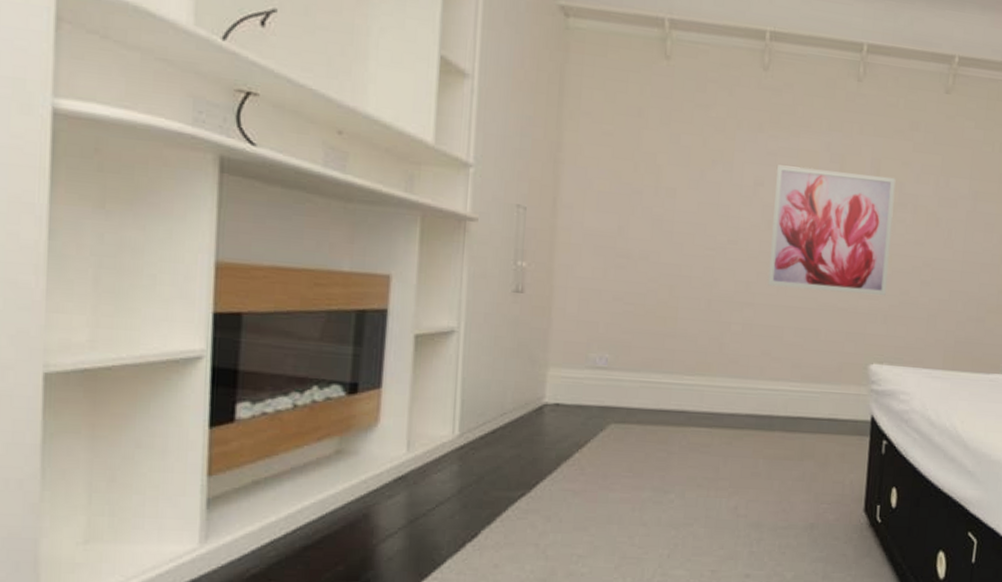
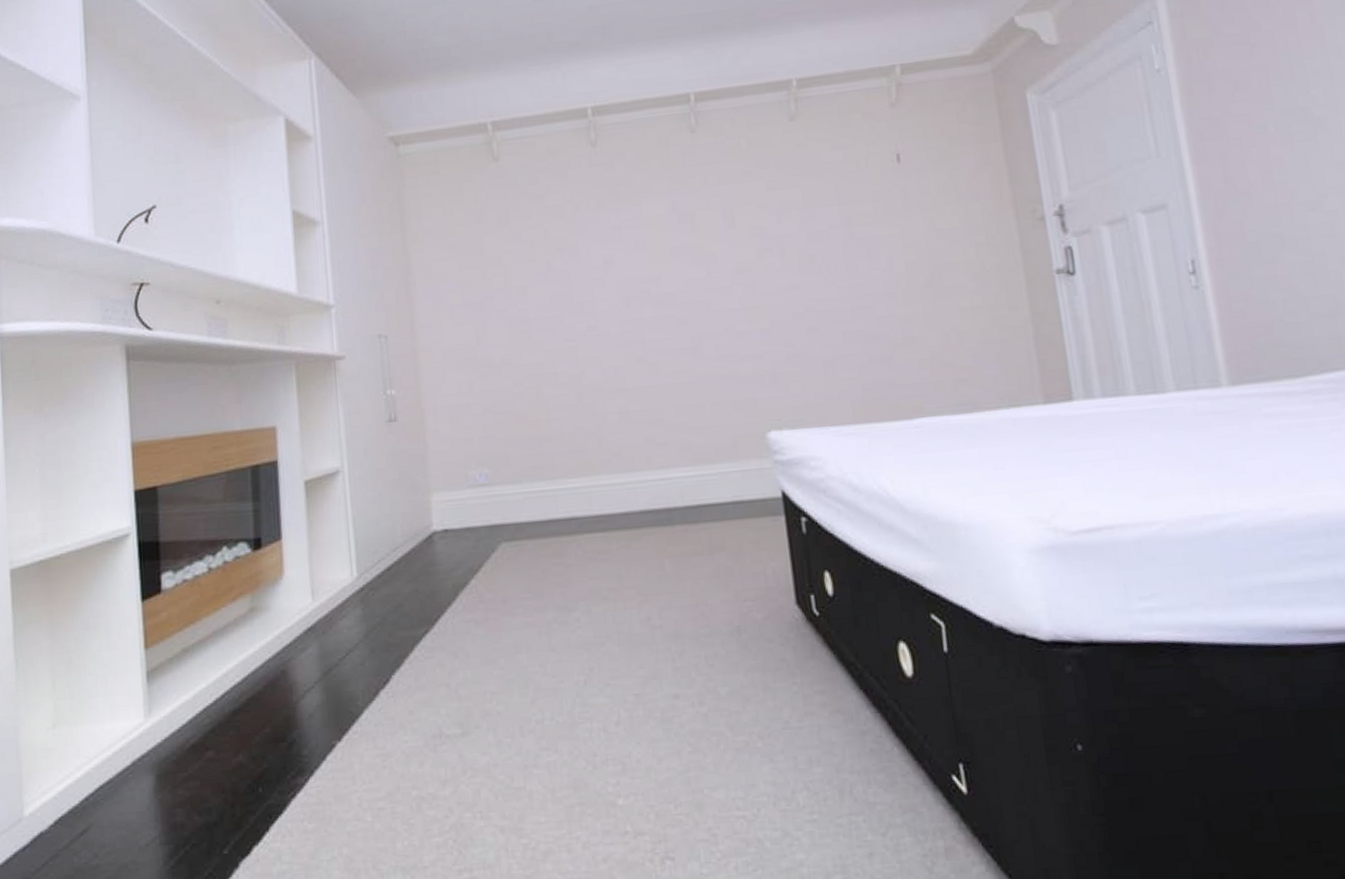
wall art: present [768,165,896,296] -> none [624,222,769,367]

